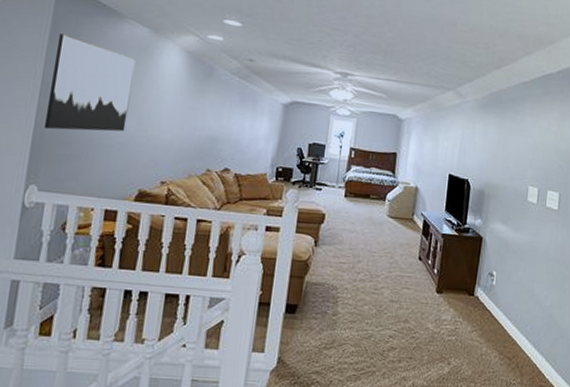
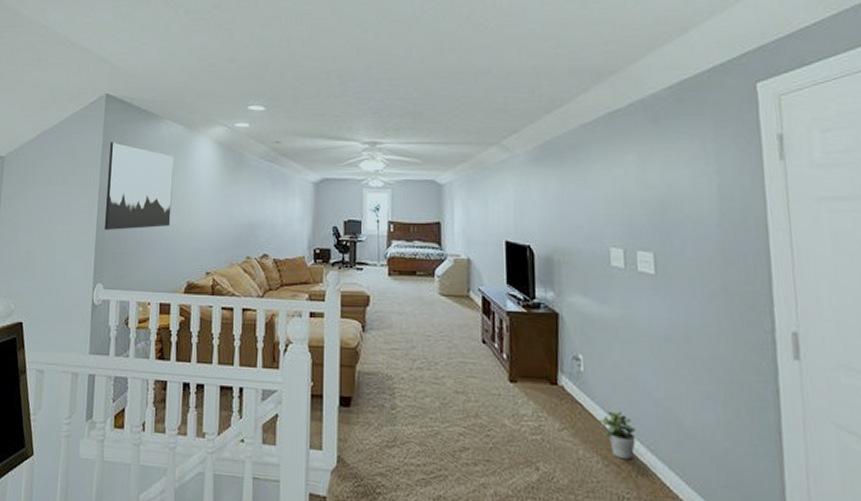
potted plant: none [501,316,527,355] -> present [600,411,636,460]

